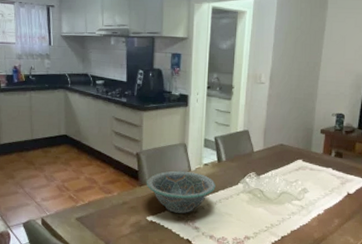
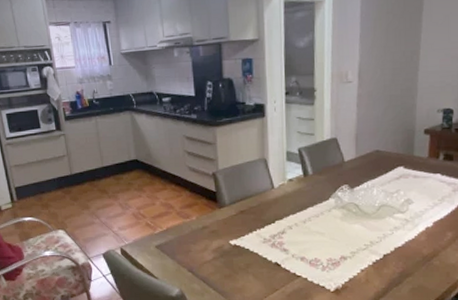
decorative bowl: present [146,170,216,213] -> none [225,188,303,235]

